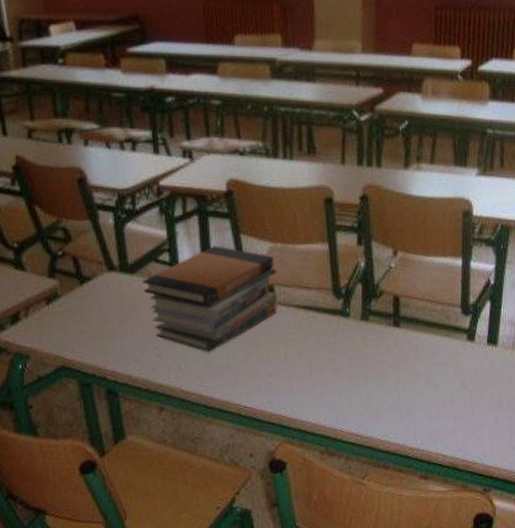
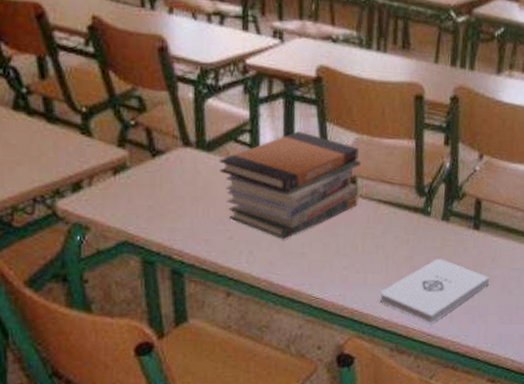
notepad: none [306,359,415,424] -> present [379,259,490,324]

